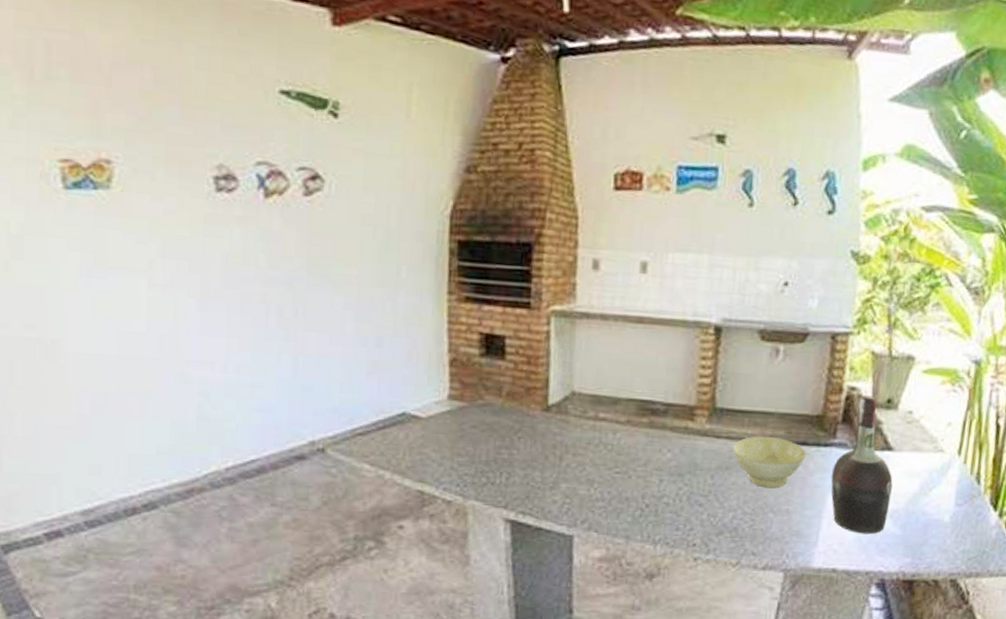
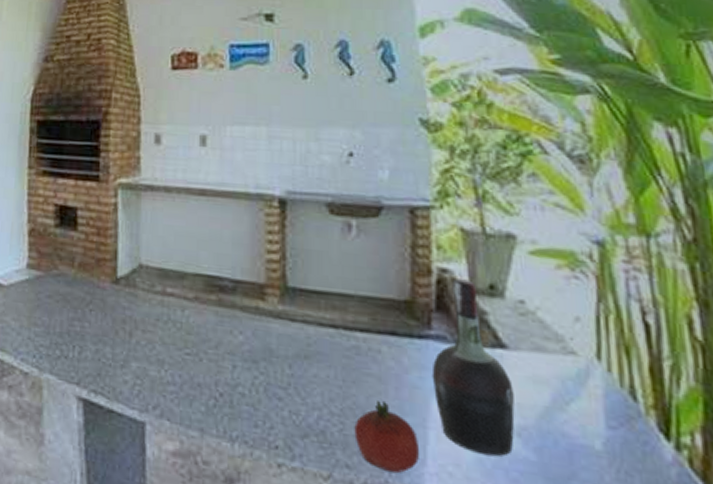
bowl: present [732,436,806,489] -> none [310,321,398,386]
fruit: none [762,500,814,555] -> present [354,401,419,474]

